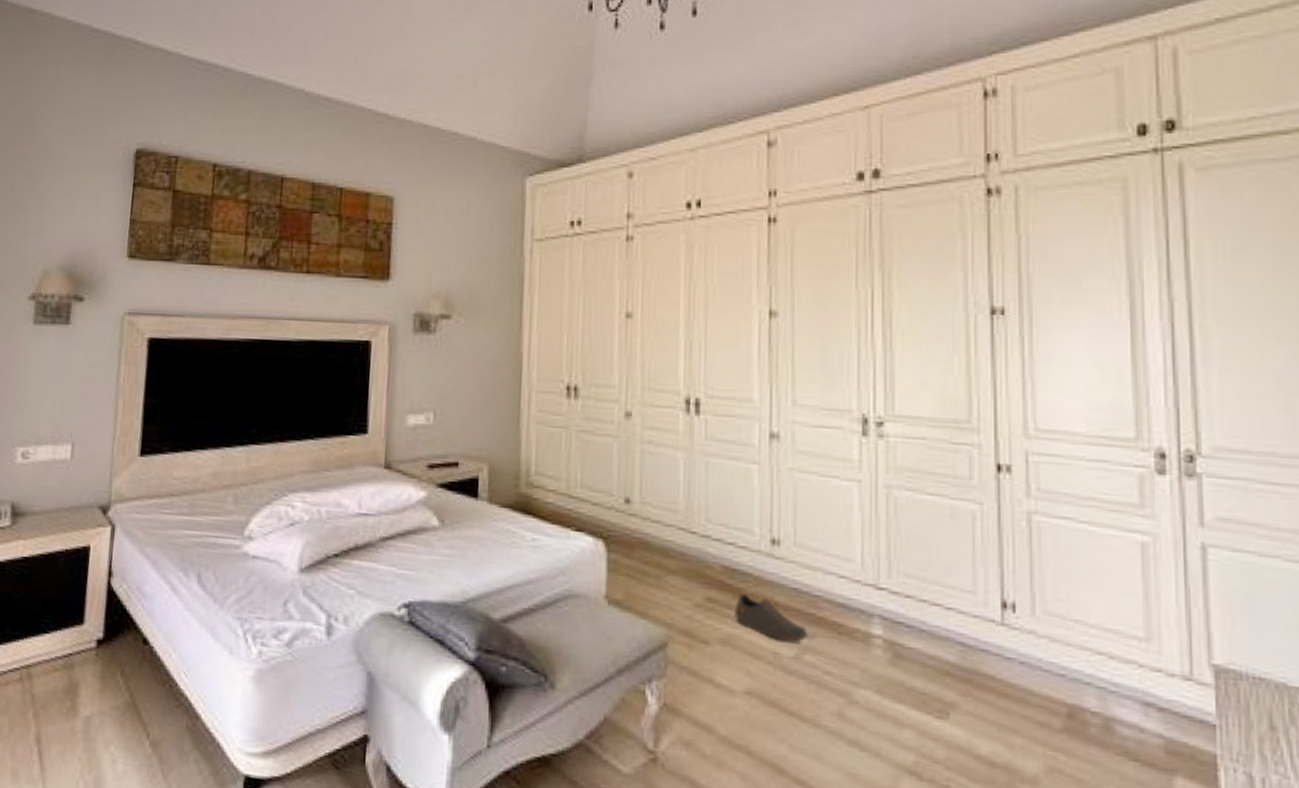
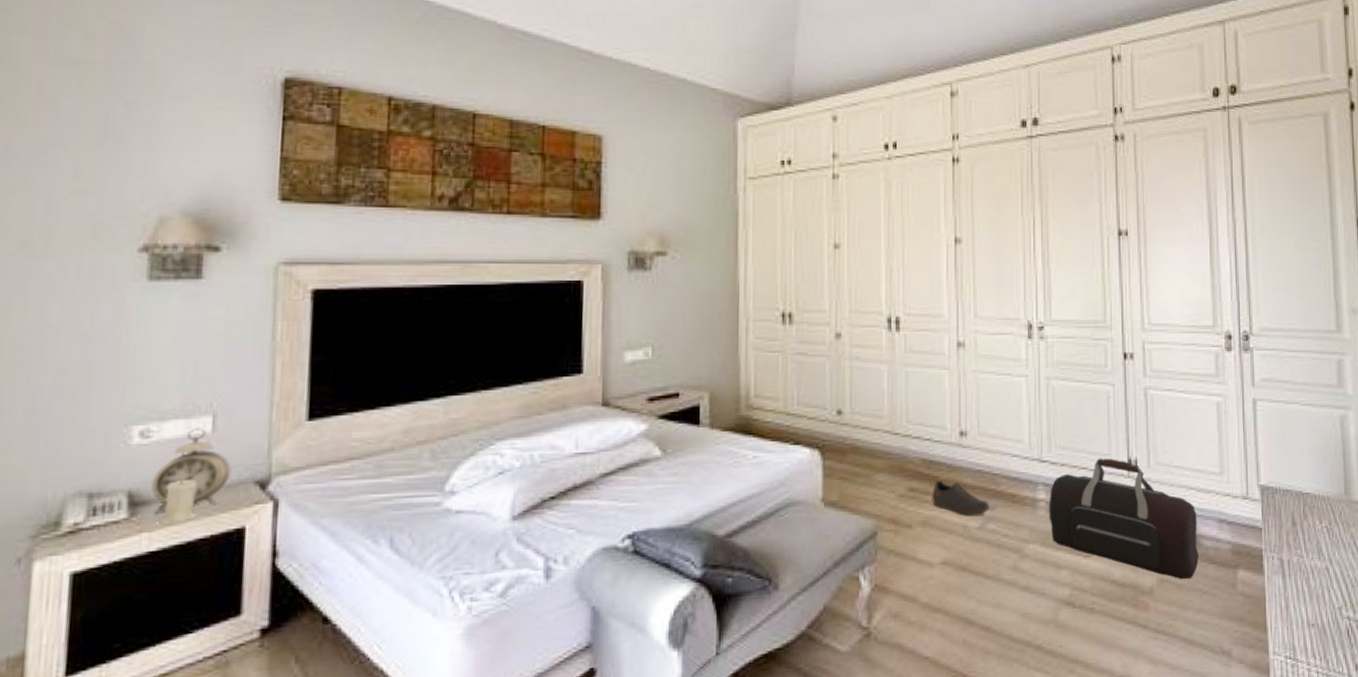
alarm clock: none [27,453,83,525] -> present [151,427,232,514]
candle: none [30,497,57,537] -> present [159,479,195,525]
duffel bag: none [887,594,1111,774] -> present [1048,458,1199,579]

